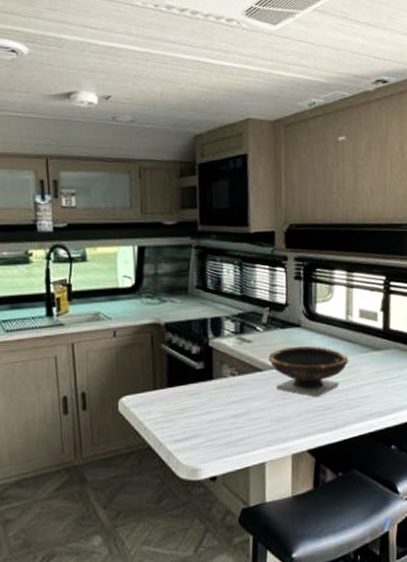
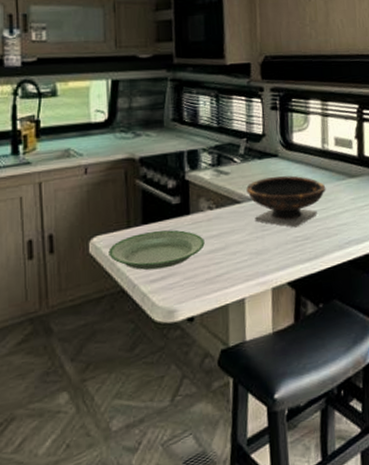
plate: none [136,393,227,431] -> present [108,230,205,271]

